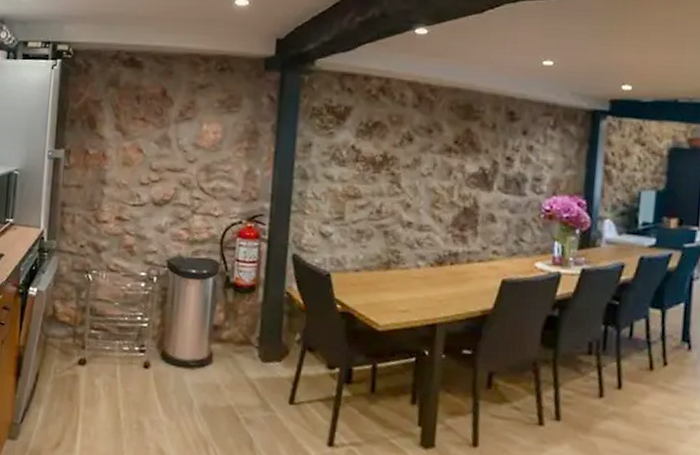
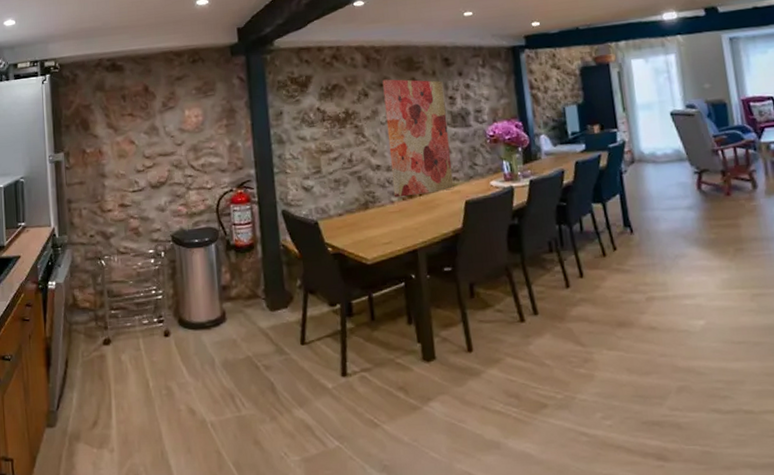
wall art: none [421,125,502,265] -> present [382,79,454,198]

